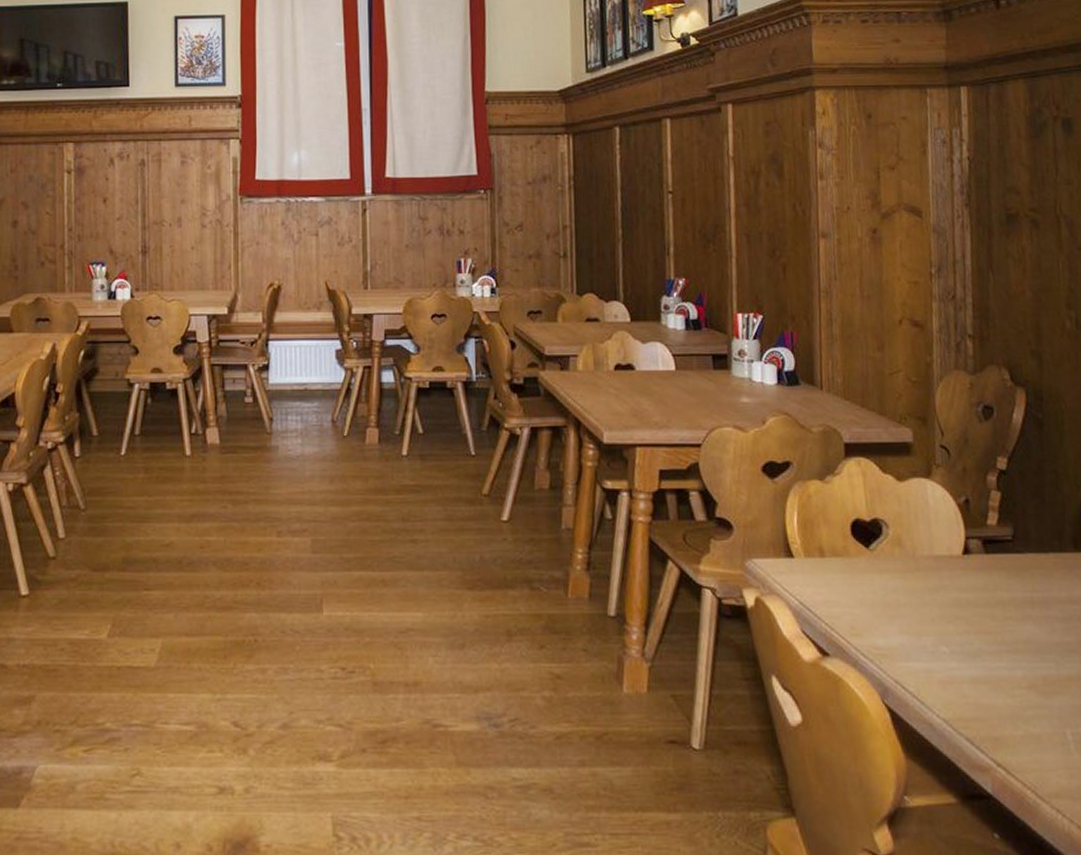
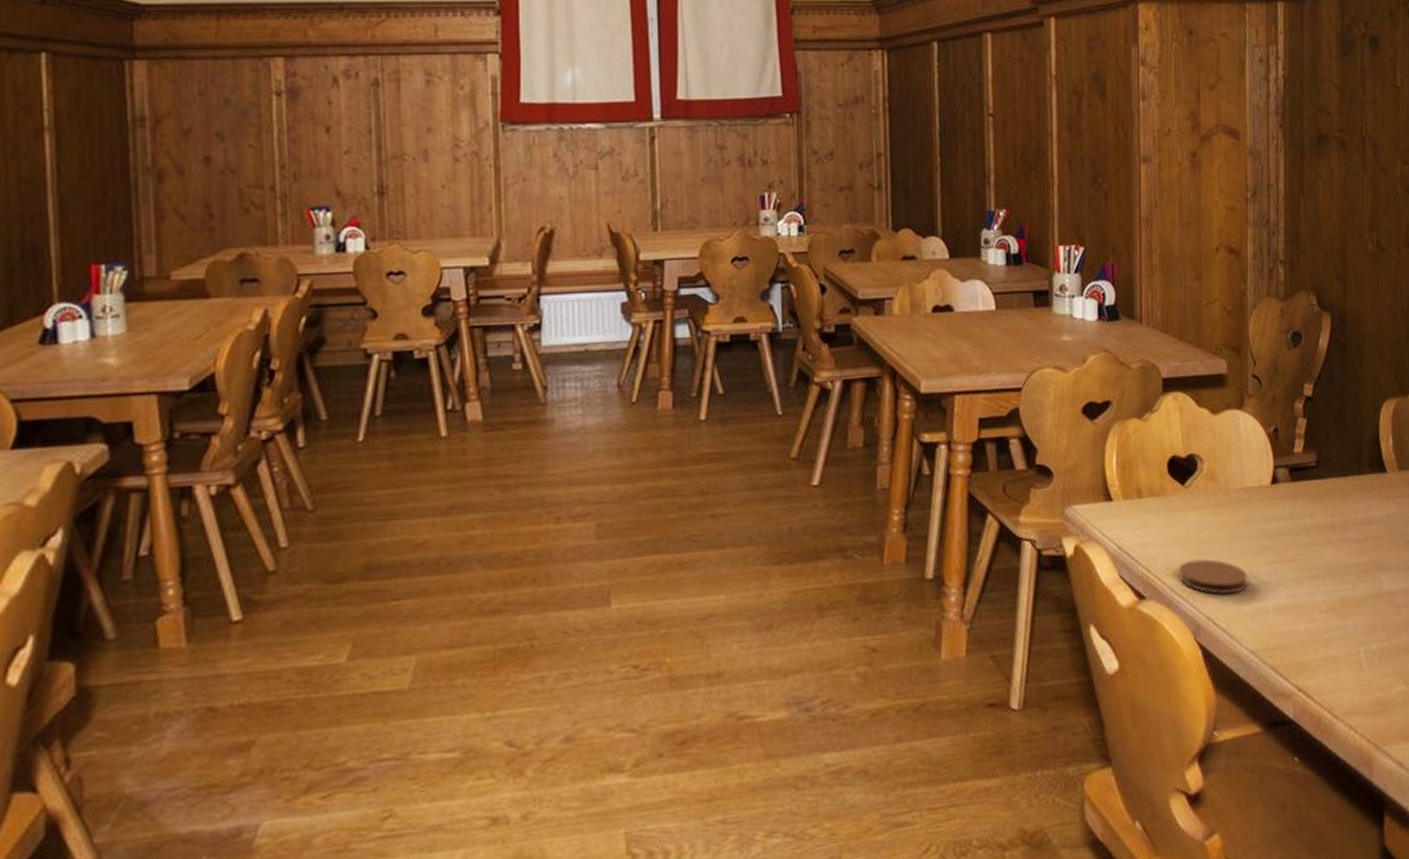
coaster: none [864,622,939,660] -> present [1179,559,1248,595]

